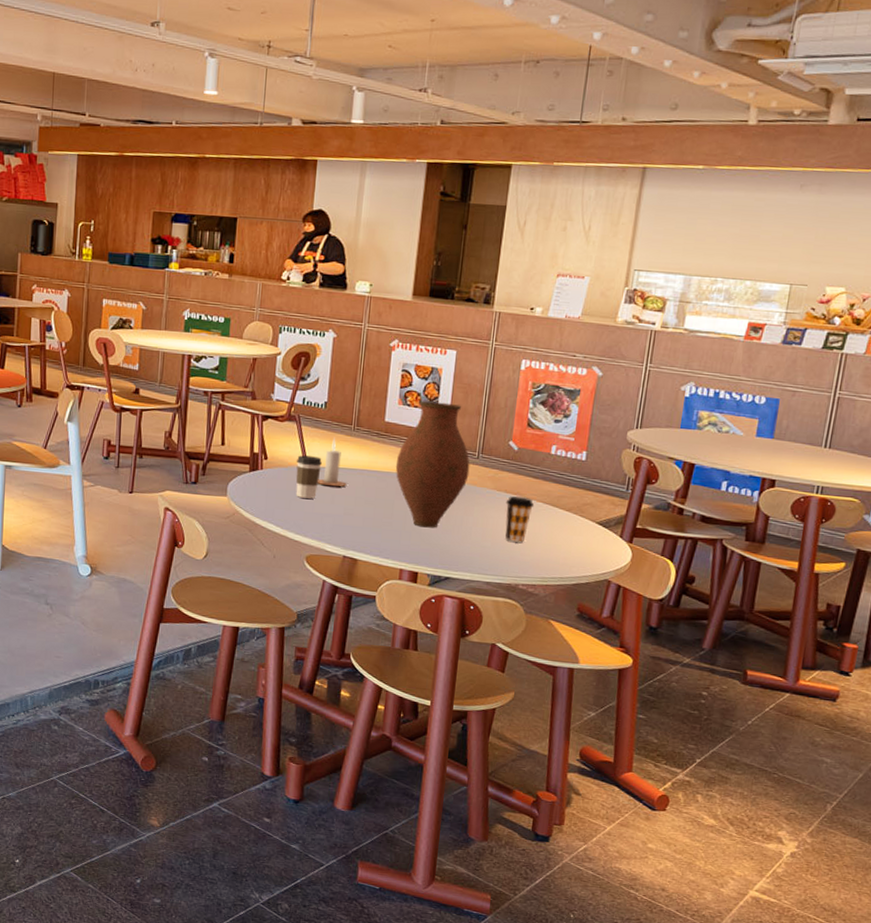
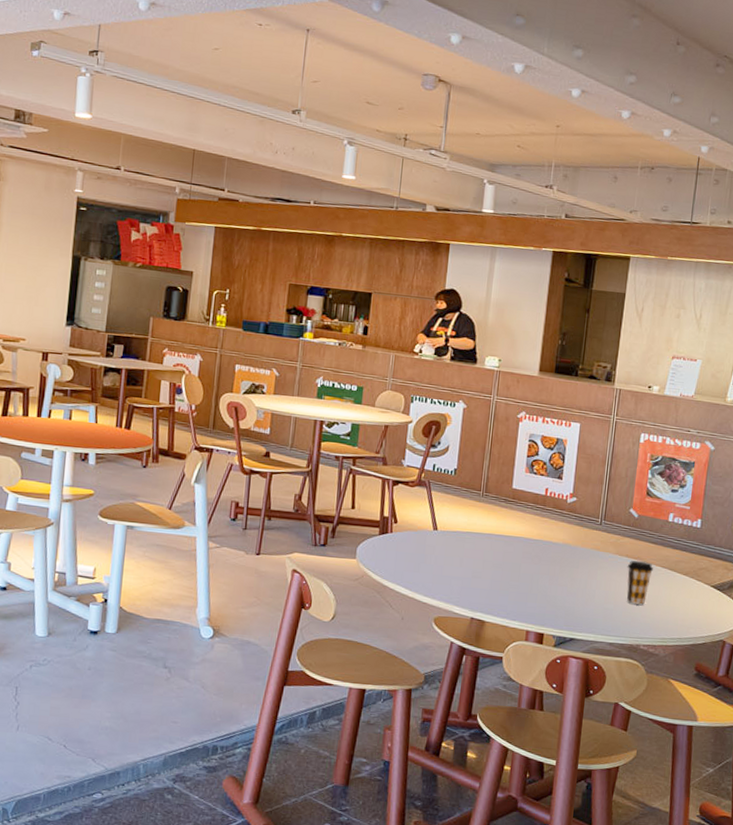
coffee cup: present [295,455,322,499] -> none [425,519,451,562]
candle: present [317,438,347,487] -> none [446,503,476,550]
vase: present [395,400,470,528] -> none [522,469,594,591]

